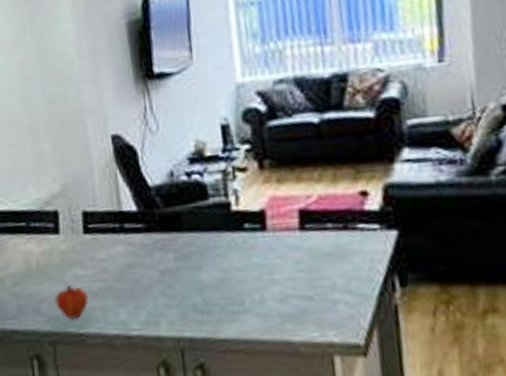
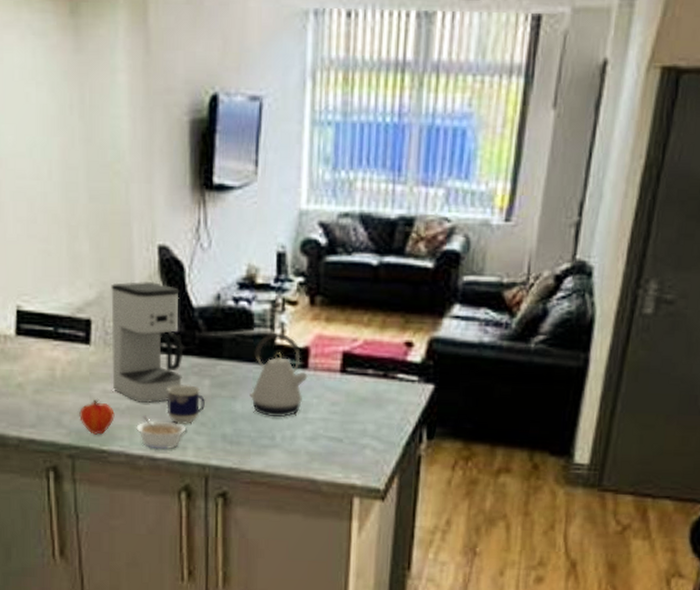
coffee maker: none [73,169,148,283] -> present [111,281,184,403]
legume: none [109,295,156,328] -> present [136,415,185,450]
cup: none [134,260,172,300] -> present [167,384,206,424]
kettle: none [212,199,269,282] -> present [250,332,309,417]

